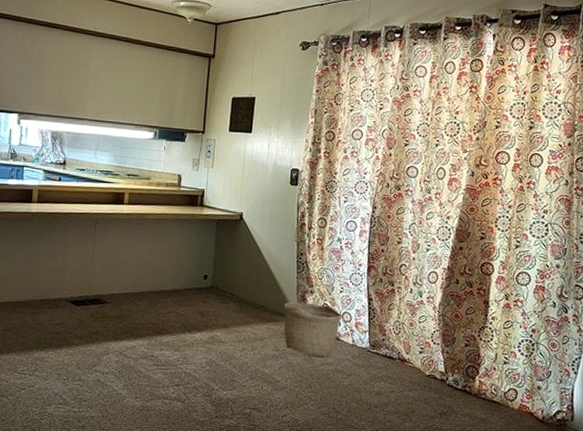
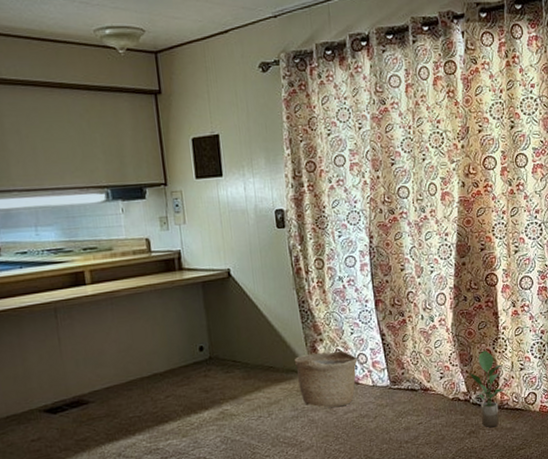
potted plant: none [449,335,486,414] -> present [468,350,506,428]

